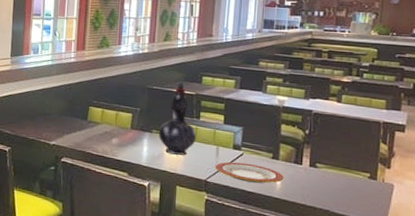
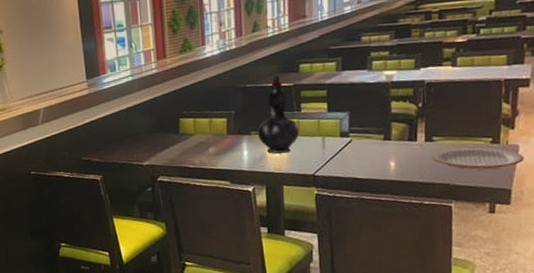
plate: present [215,161,284,184] -> none [322,149,398,170]
plate: none [314,177,399,204] -> present [431,147,525,170]

